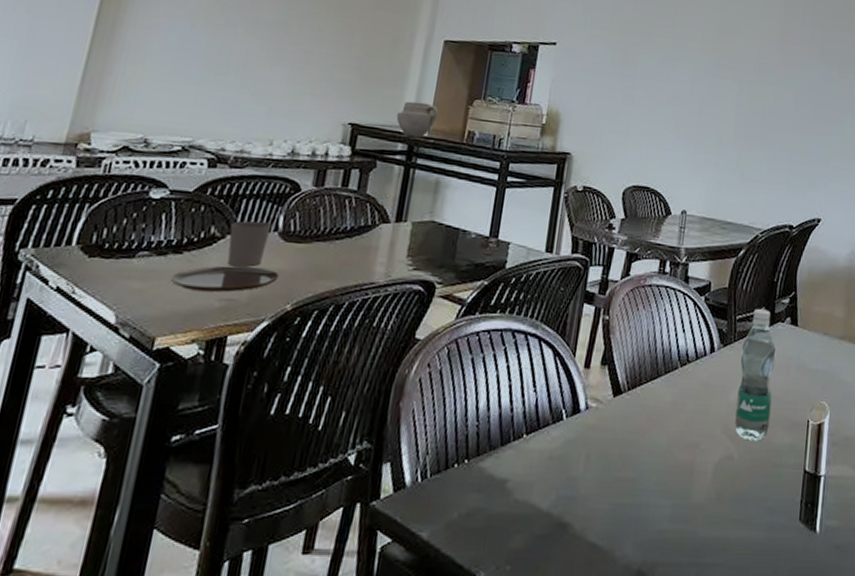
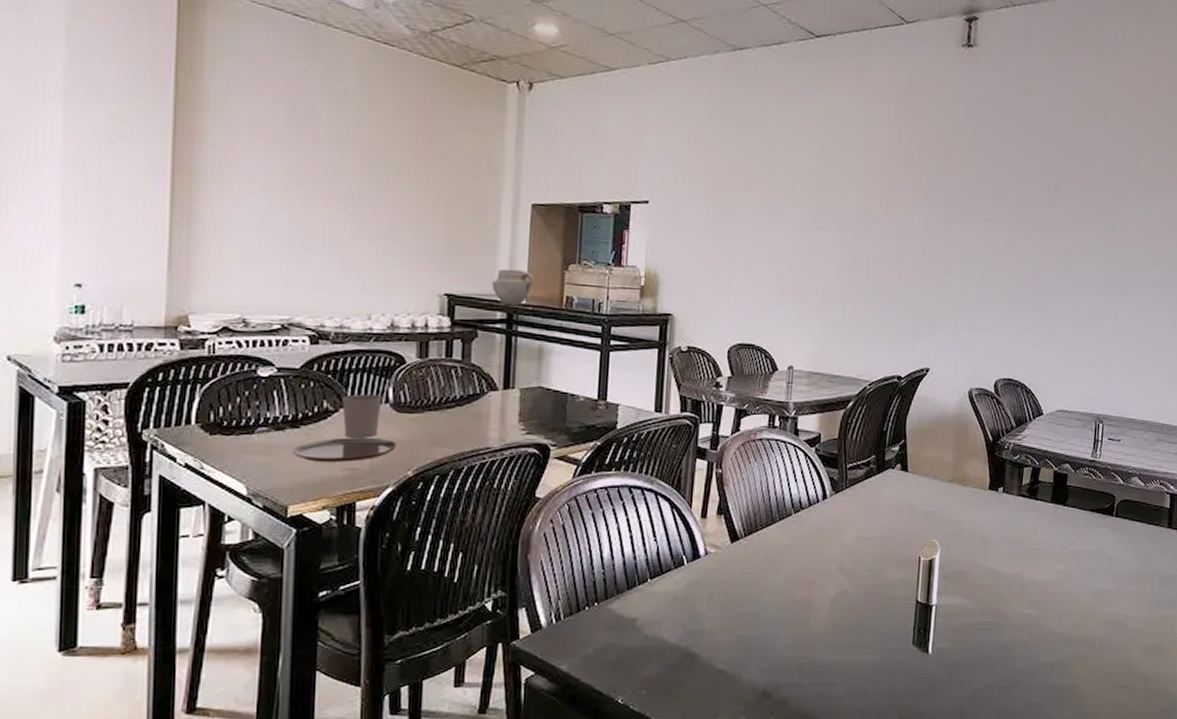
bottle: present [735,309,777,441] -> none [849,457,887,577]

